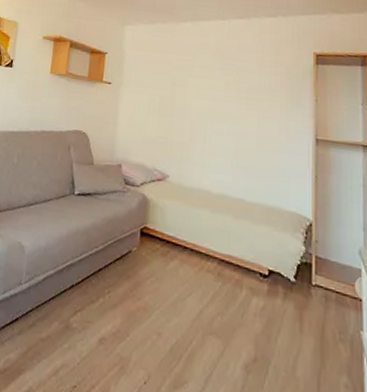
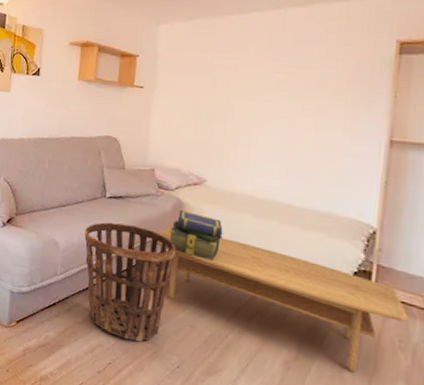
basket: none [51,221,142,357] -> present [84,222,176,342]
coffee table: none [117,223,345,370] -> present [150,225,410,373]
stack of books: none [134,207,186,261] -> present [168,210,224,262]

